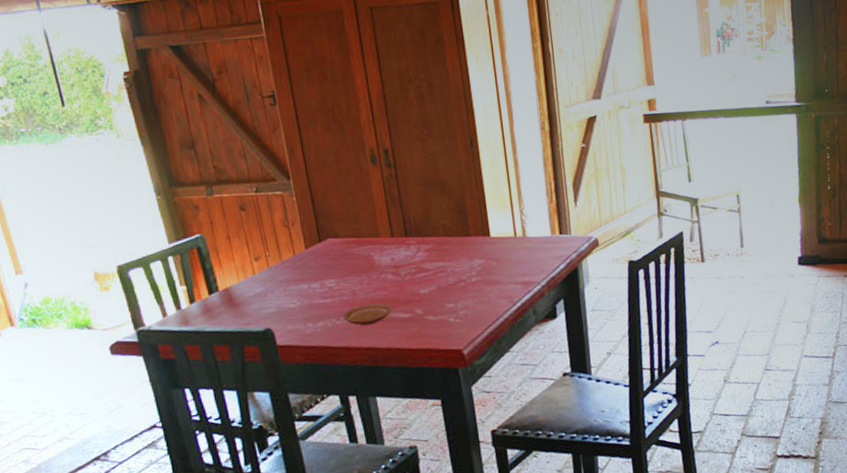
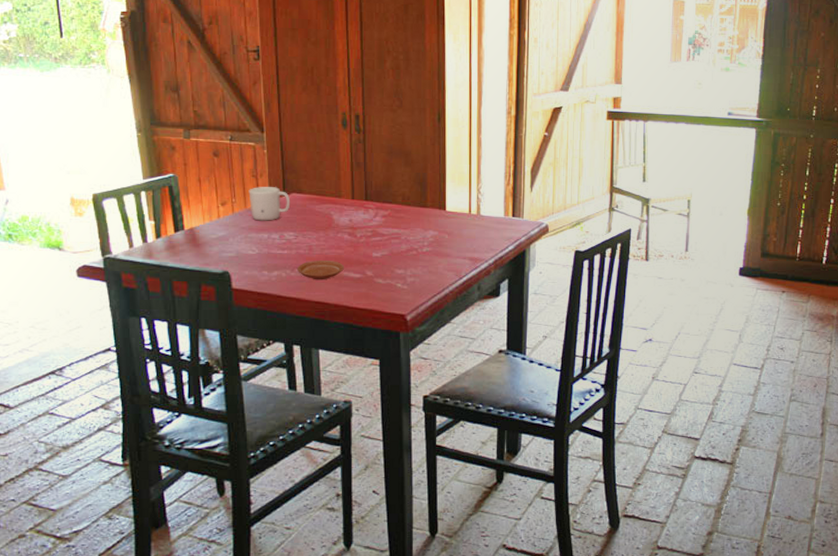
mug: none [282,234,328,272] -> present [248,187,291,221]

